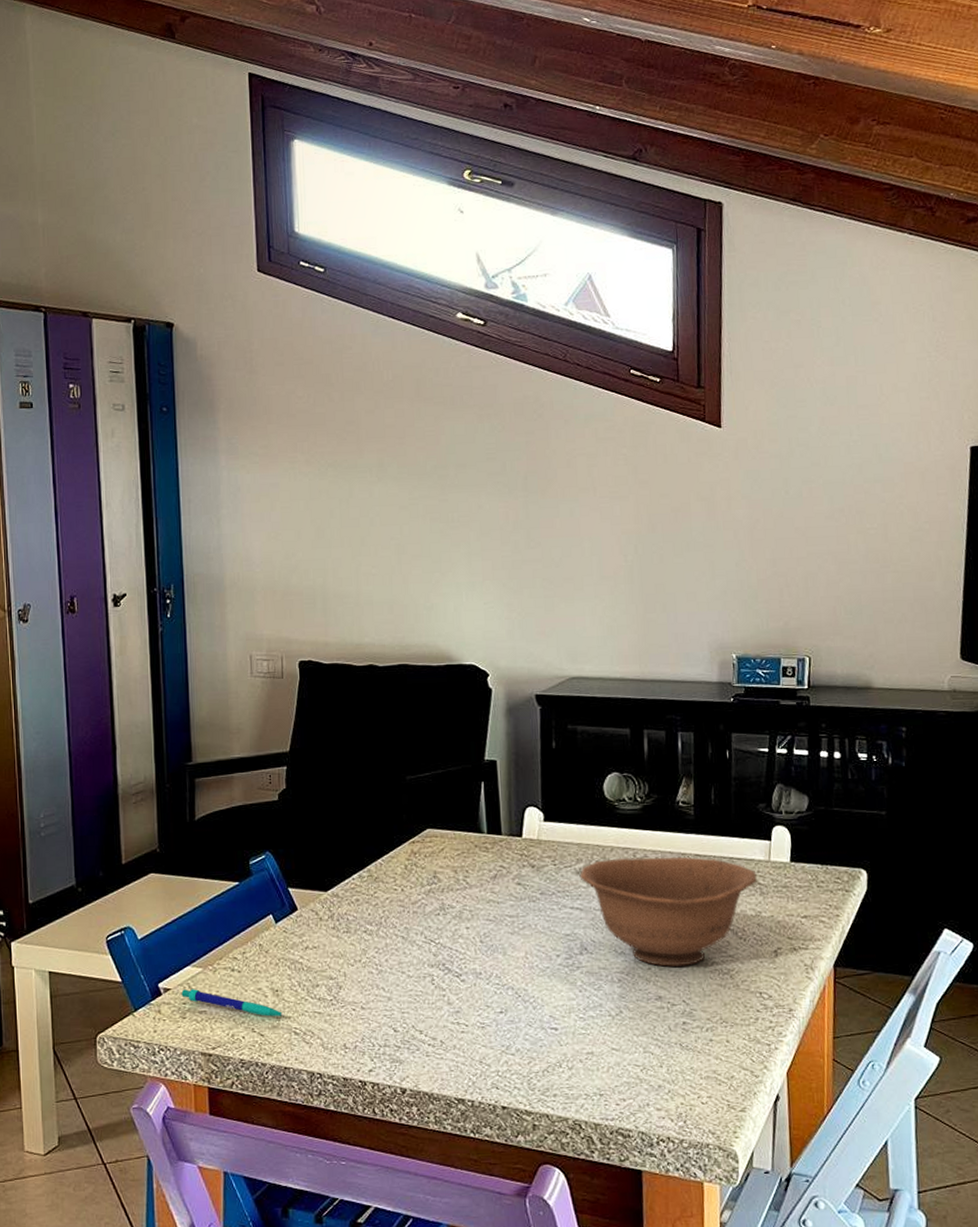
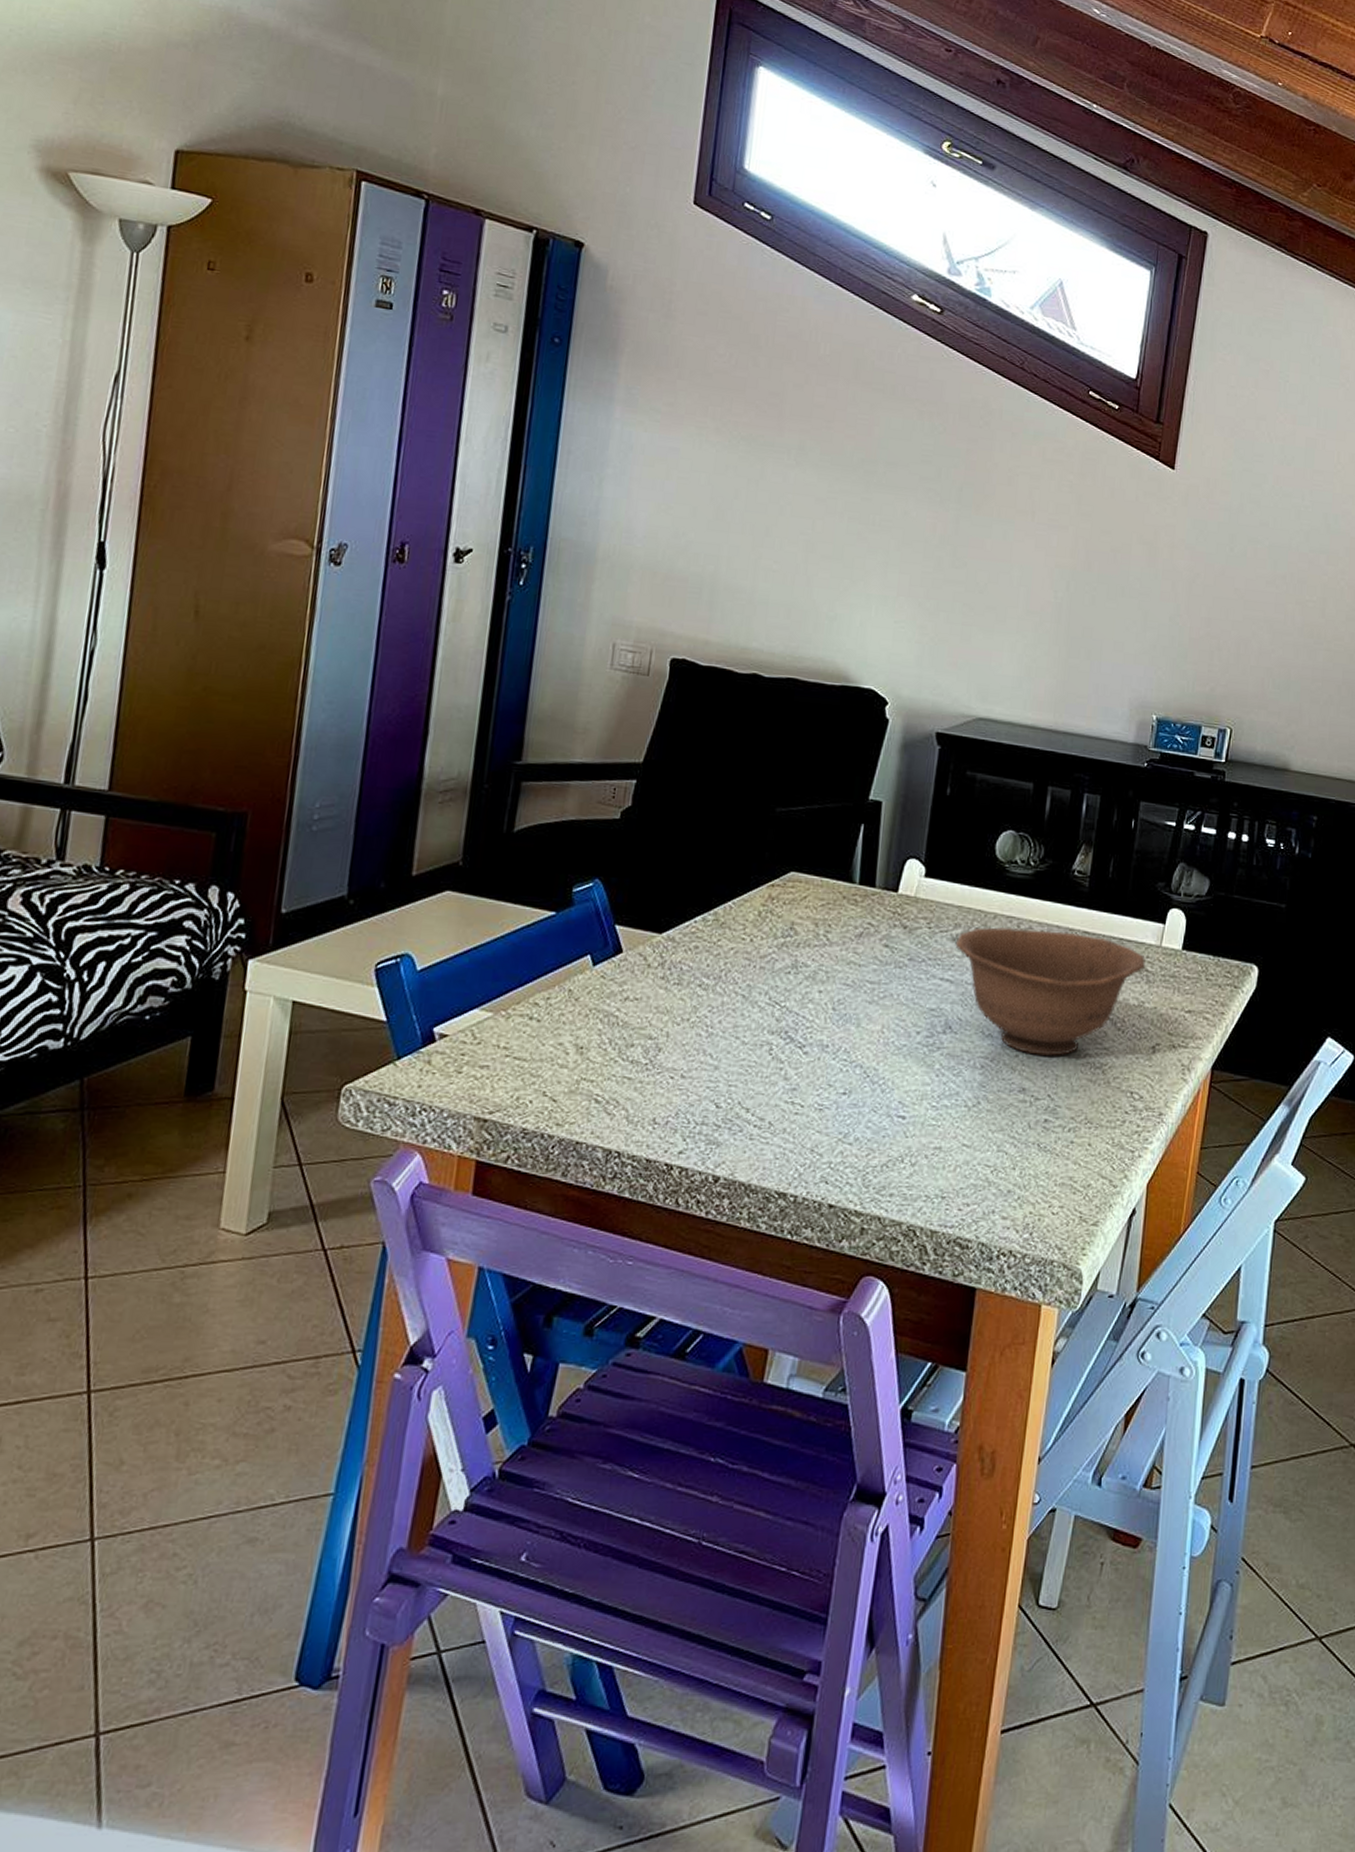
pen: present [181,989,284,1017] -> none [461,1037,586,1079]

